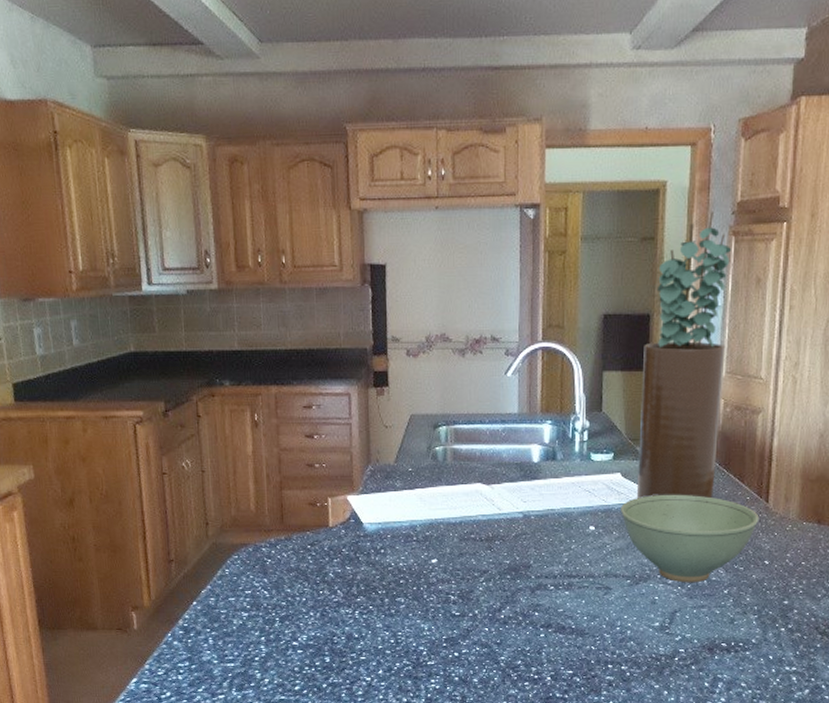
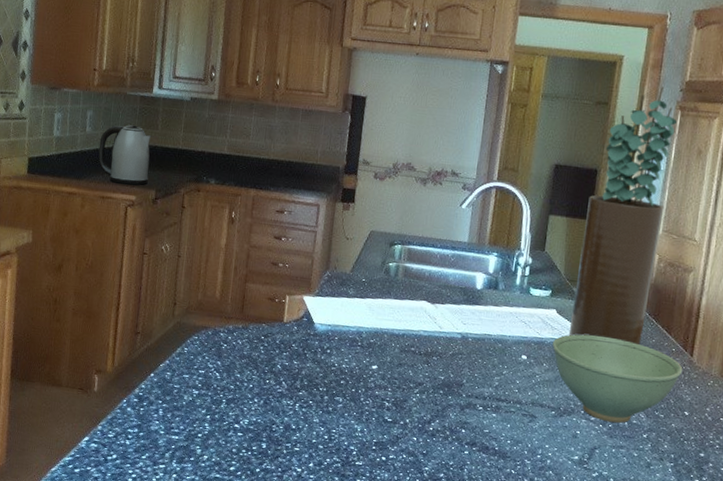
kettle: none [90,331,154,401] -> present [98,125,151,186]

